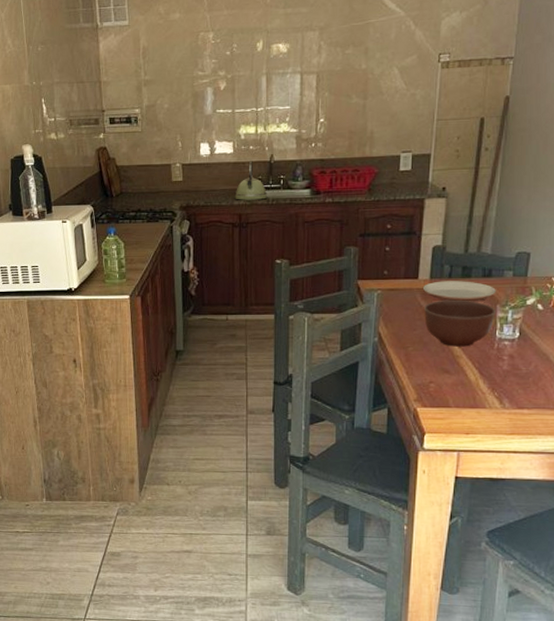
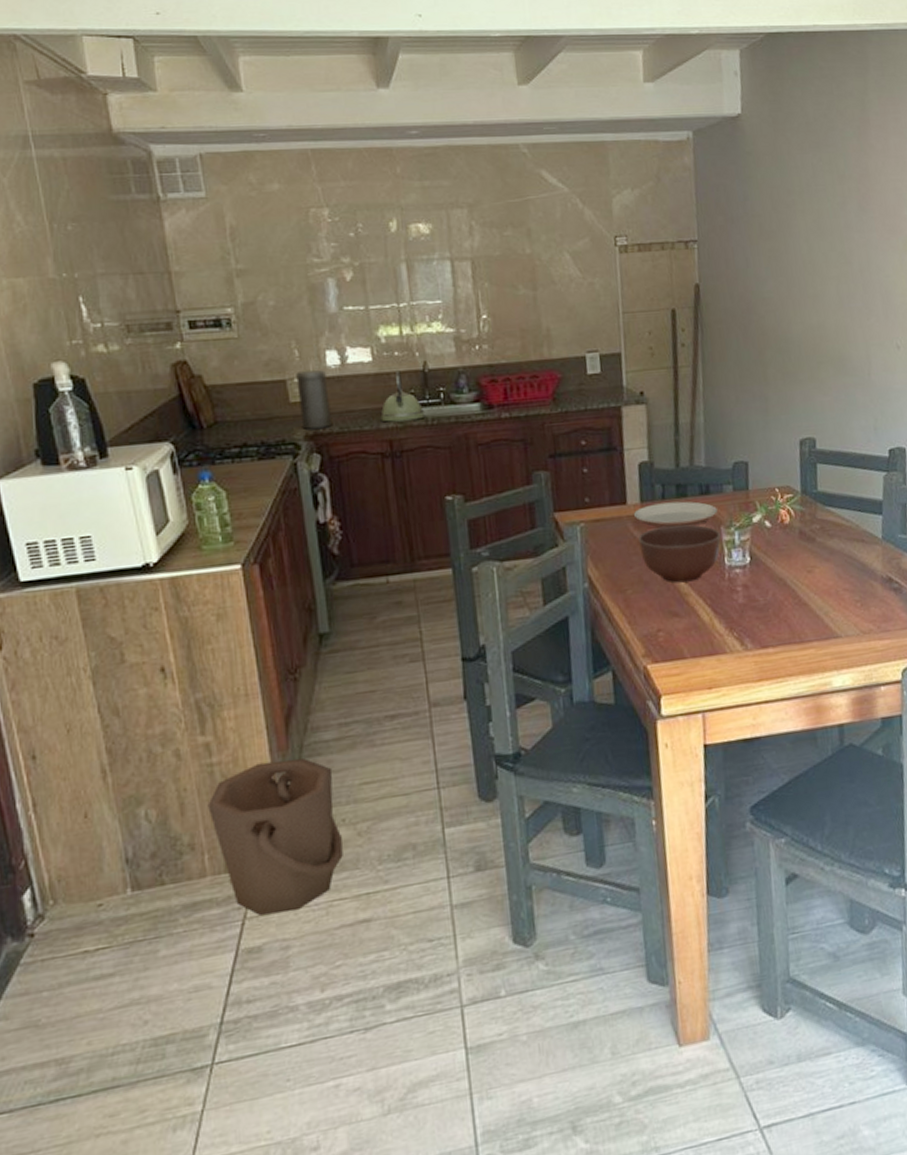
bucket: none [95,433,178,534] -> present [207,757,343,915]
canister: none [178,157,200,202] -> present [296,369,333,429]

